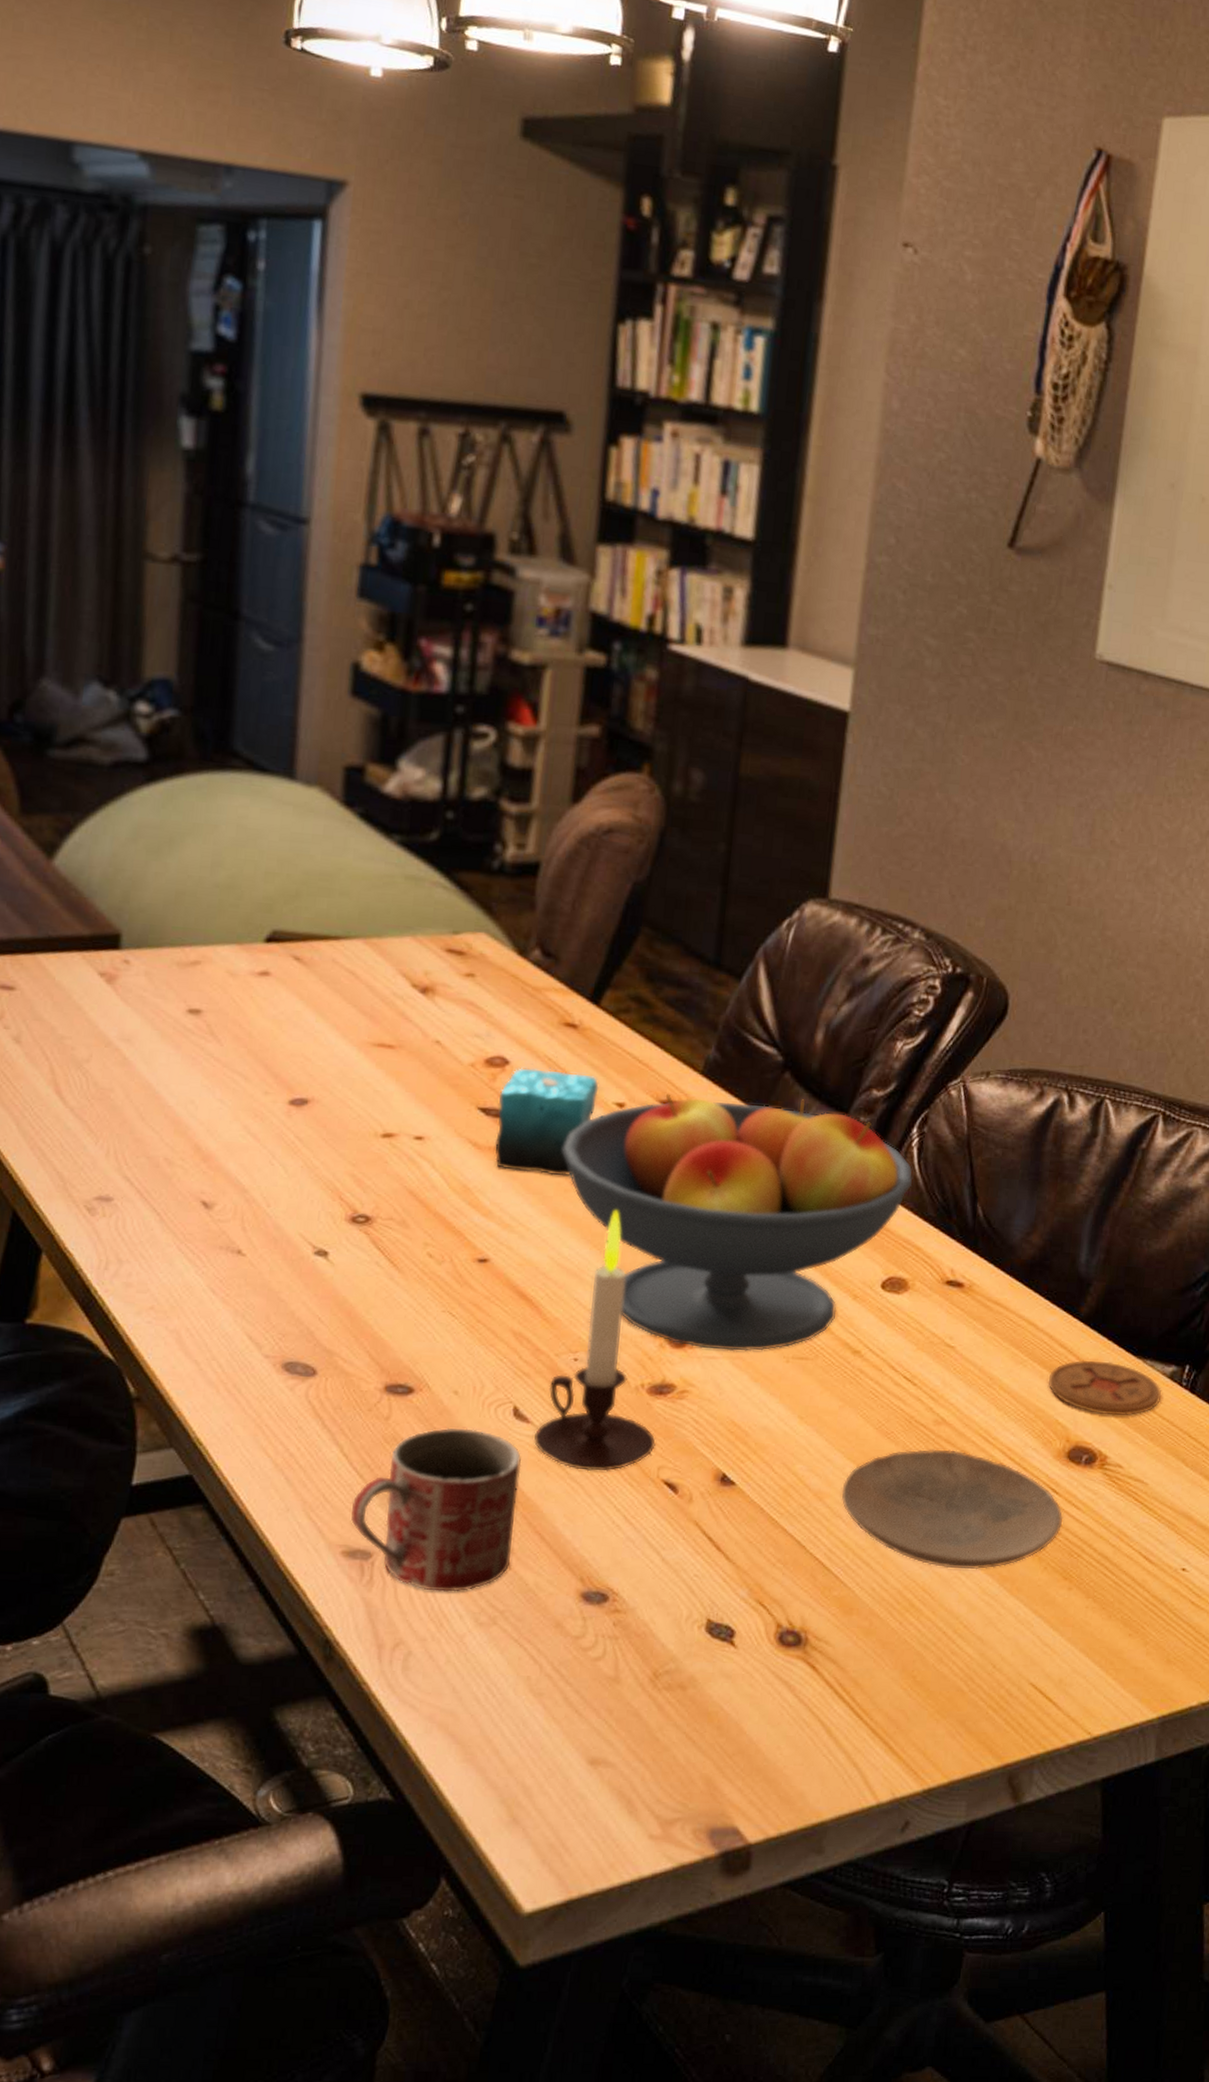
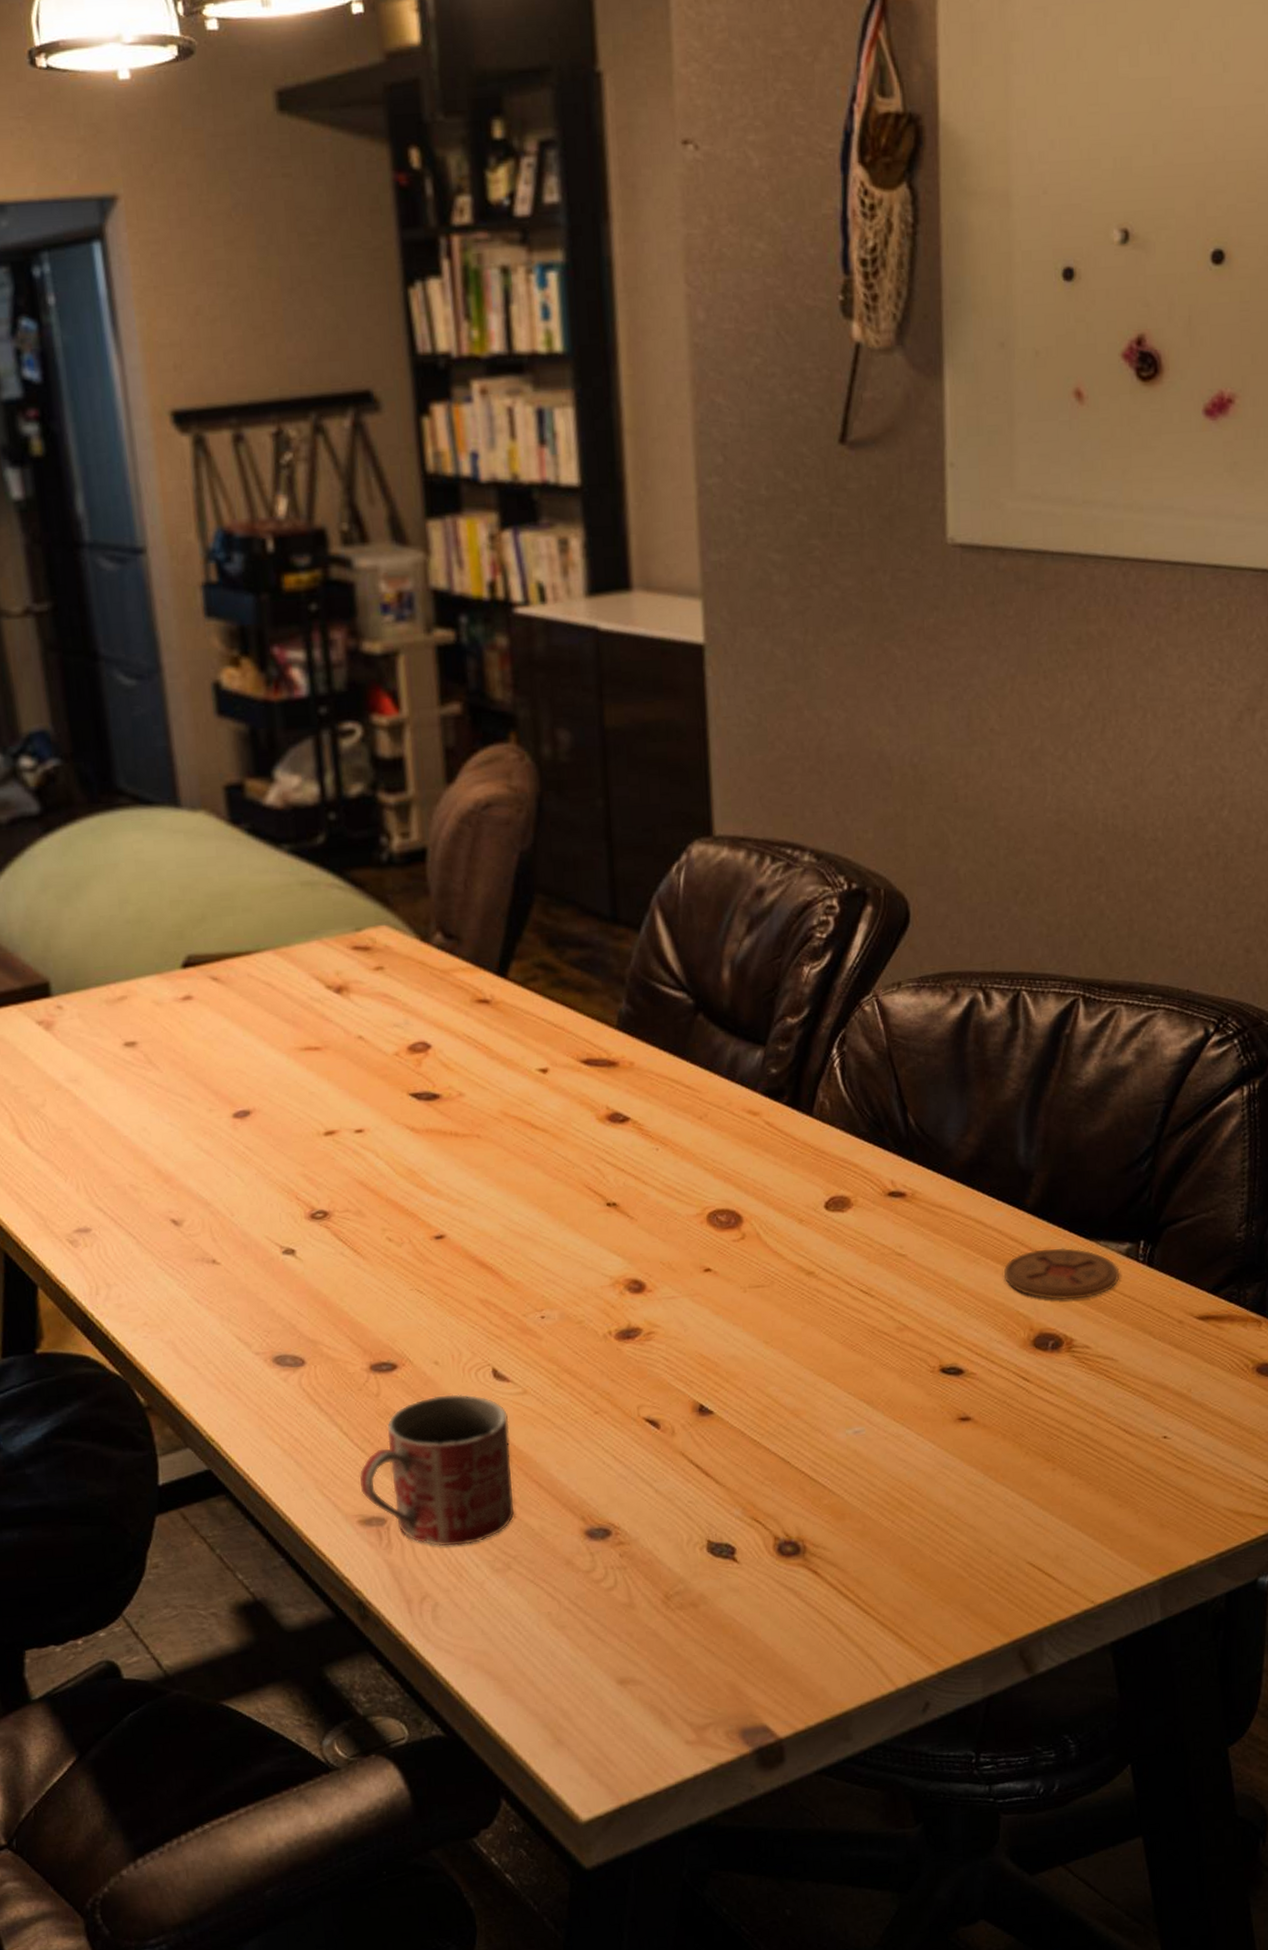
candle: present [495,1056,599,1176] -> none [426,1033,521,1149]
candle: present [533,1209,656,1472] -> none [516,1171,632,1419]
fruit bowl: present [562,1093,913,1351] -> none [496,1038,841,1291]
plate: present [841,1449,1064,1570] -> none [816,1353,1038,1466]

